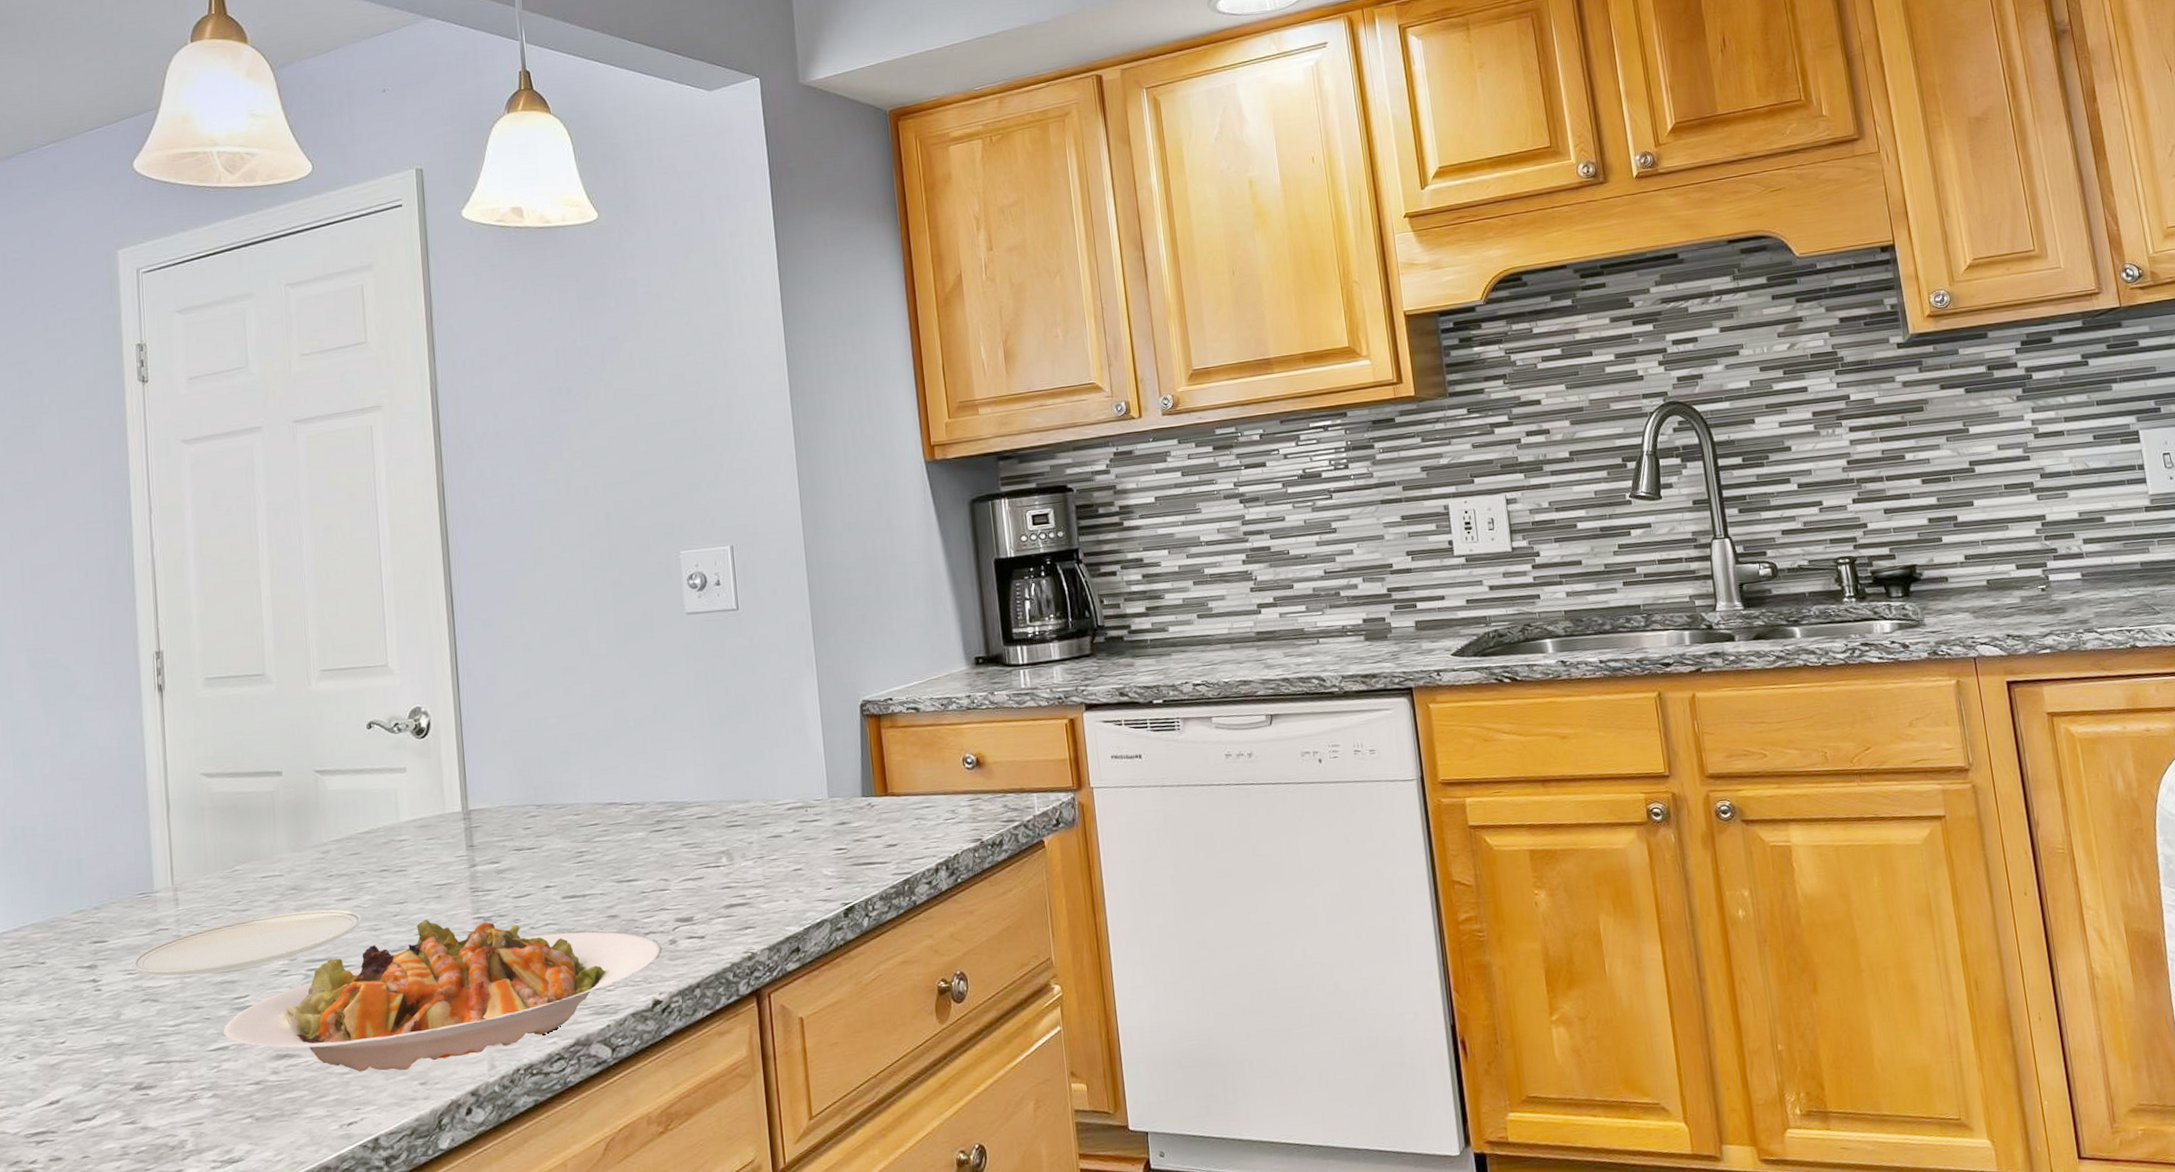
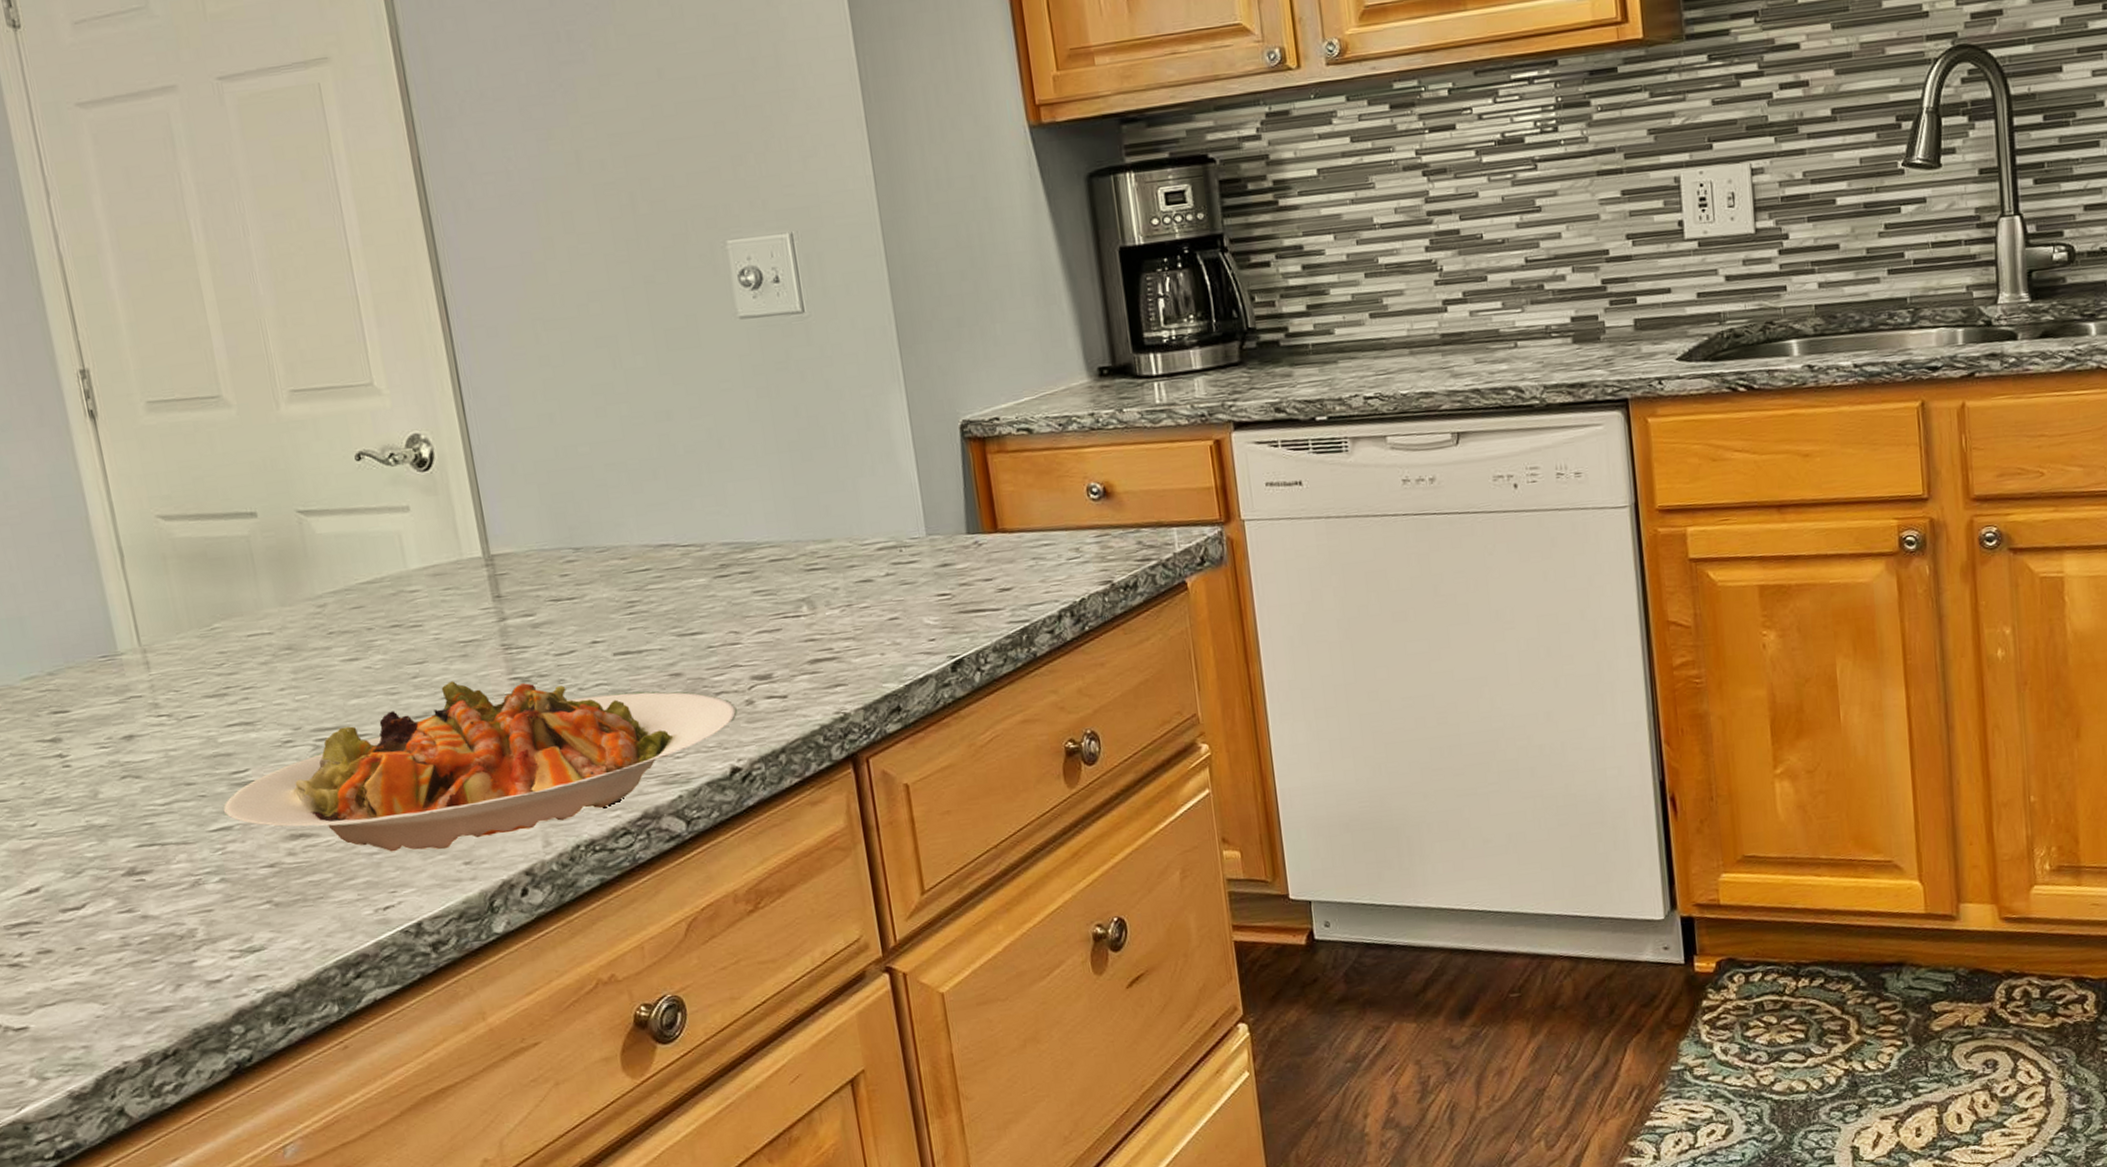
plate: present [132,909,363,977] -> none [103,671,376,750]

